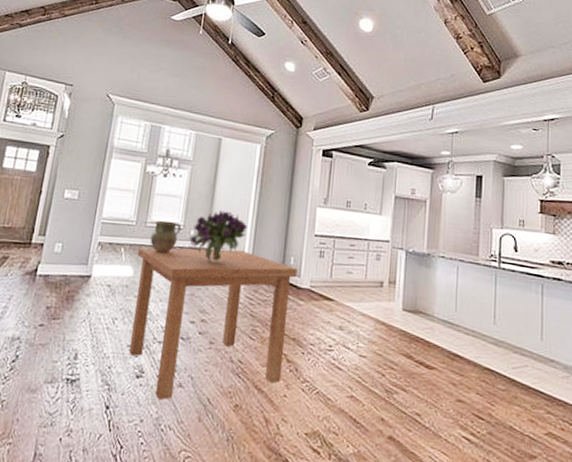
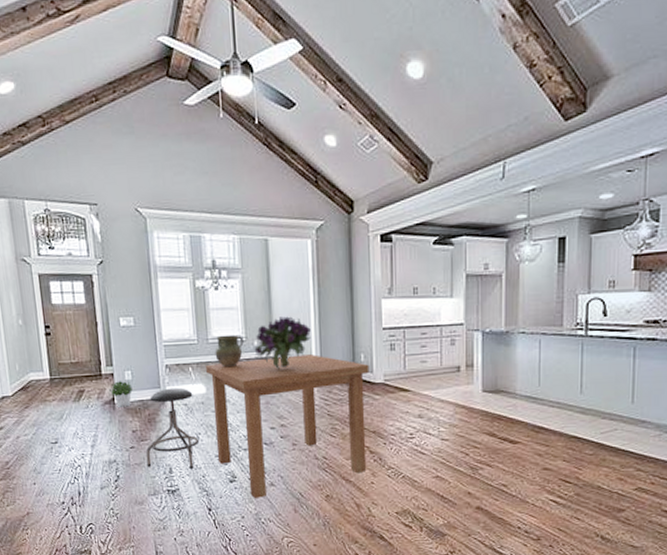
potted plant: none [34,252,59,281] -> present [110,381,133,407]
stool: none [51,266,119,357] -> present [145,387,200,469]

